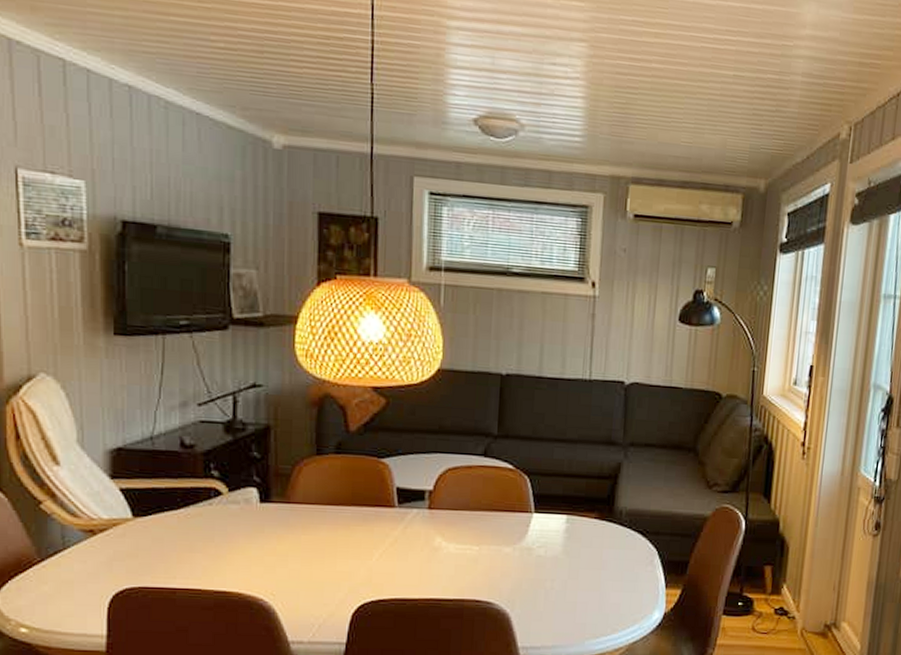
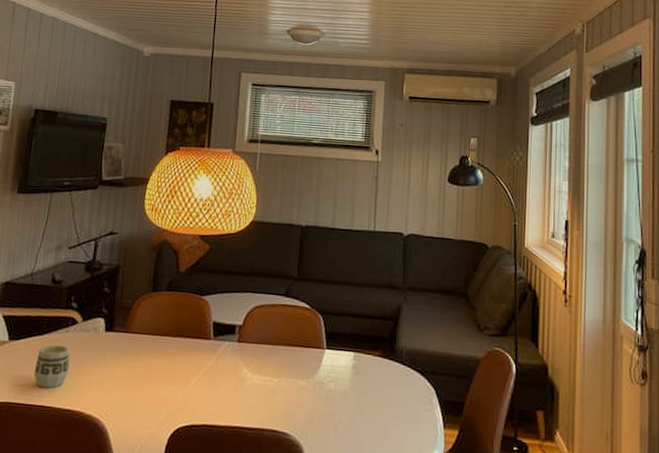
cup: none [172,520,219,569] -> present [33,345,70,388]

